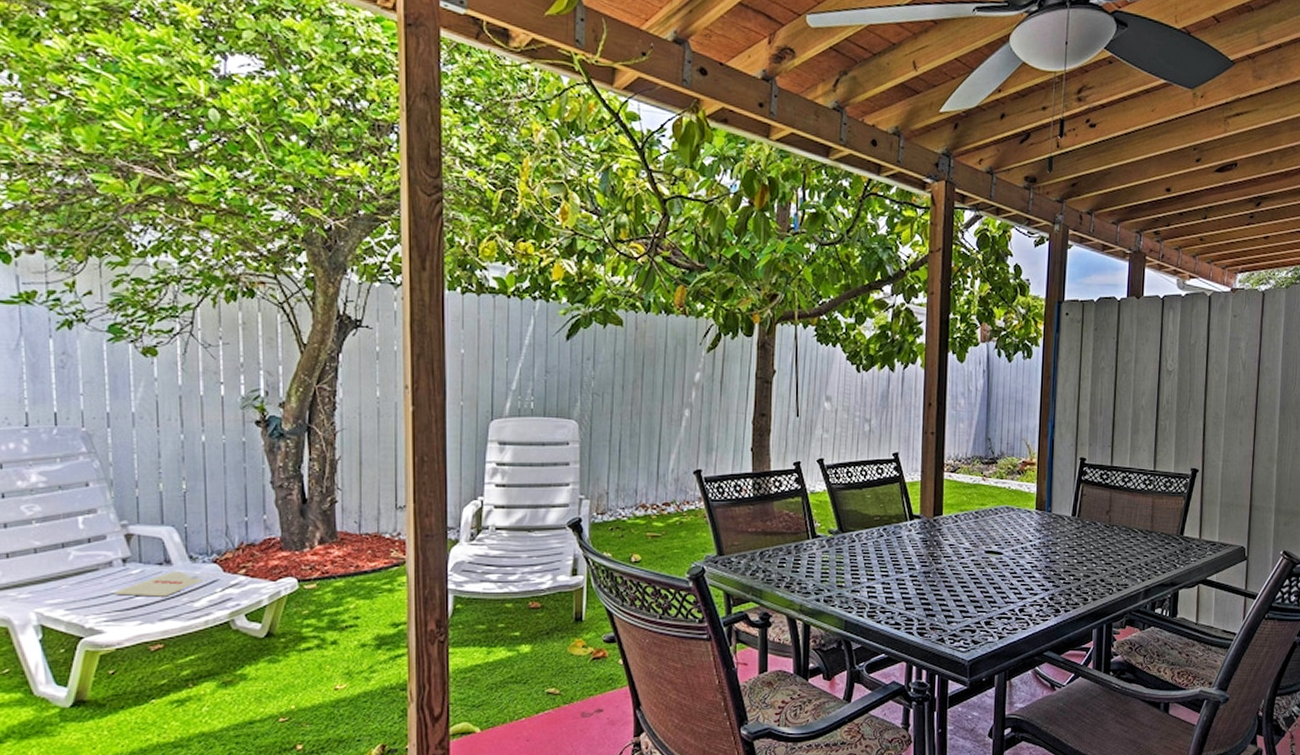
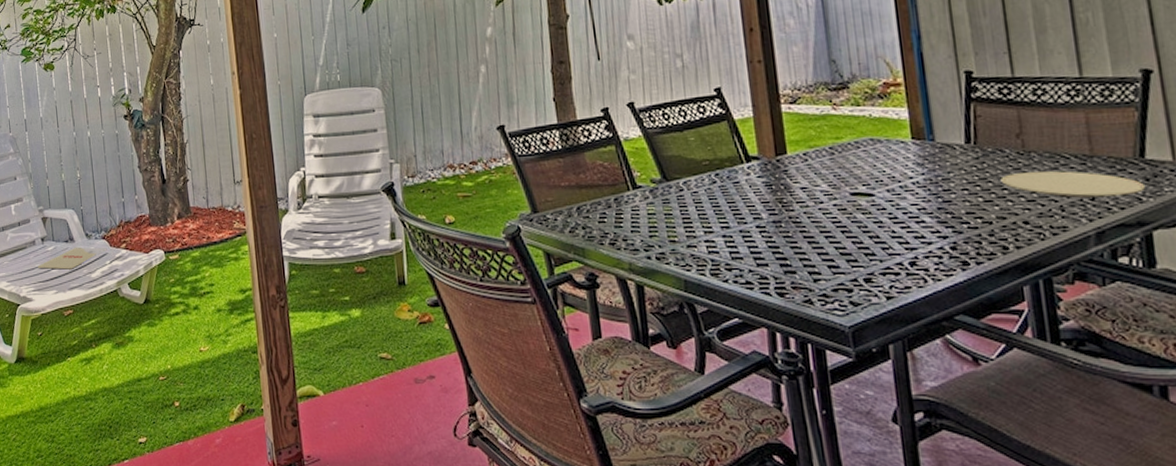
plate: none [1091,542,1180,563] -> present [1000,171,1145,198]

